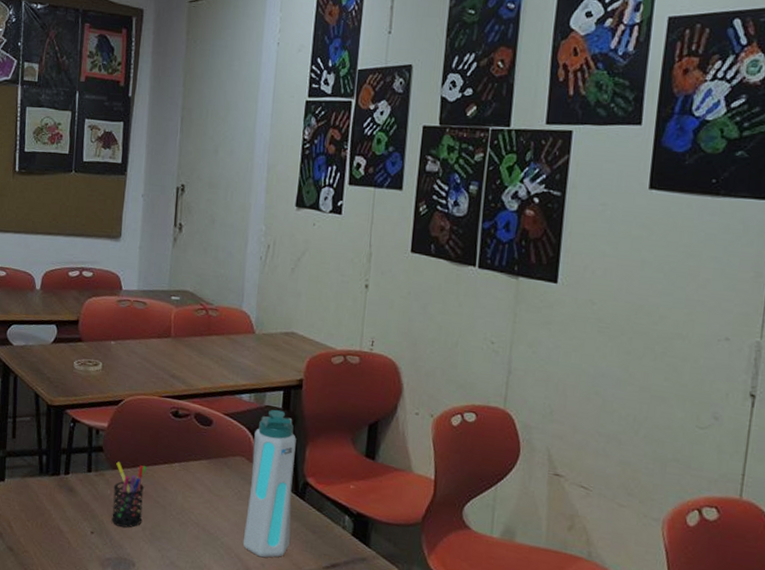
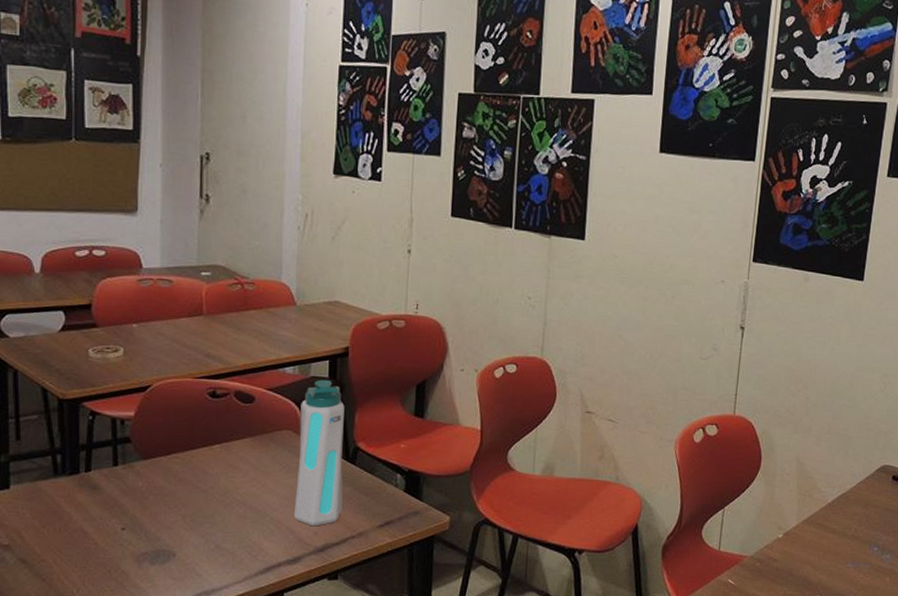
pen holder: present [111,462,147,528] -> none [145,451,183,518]

